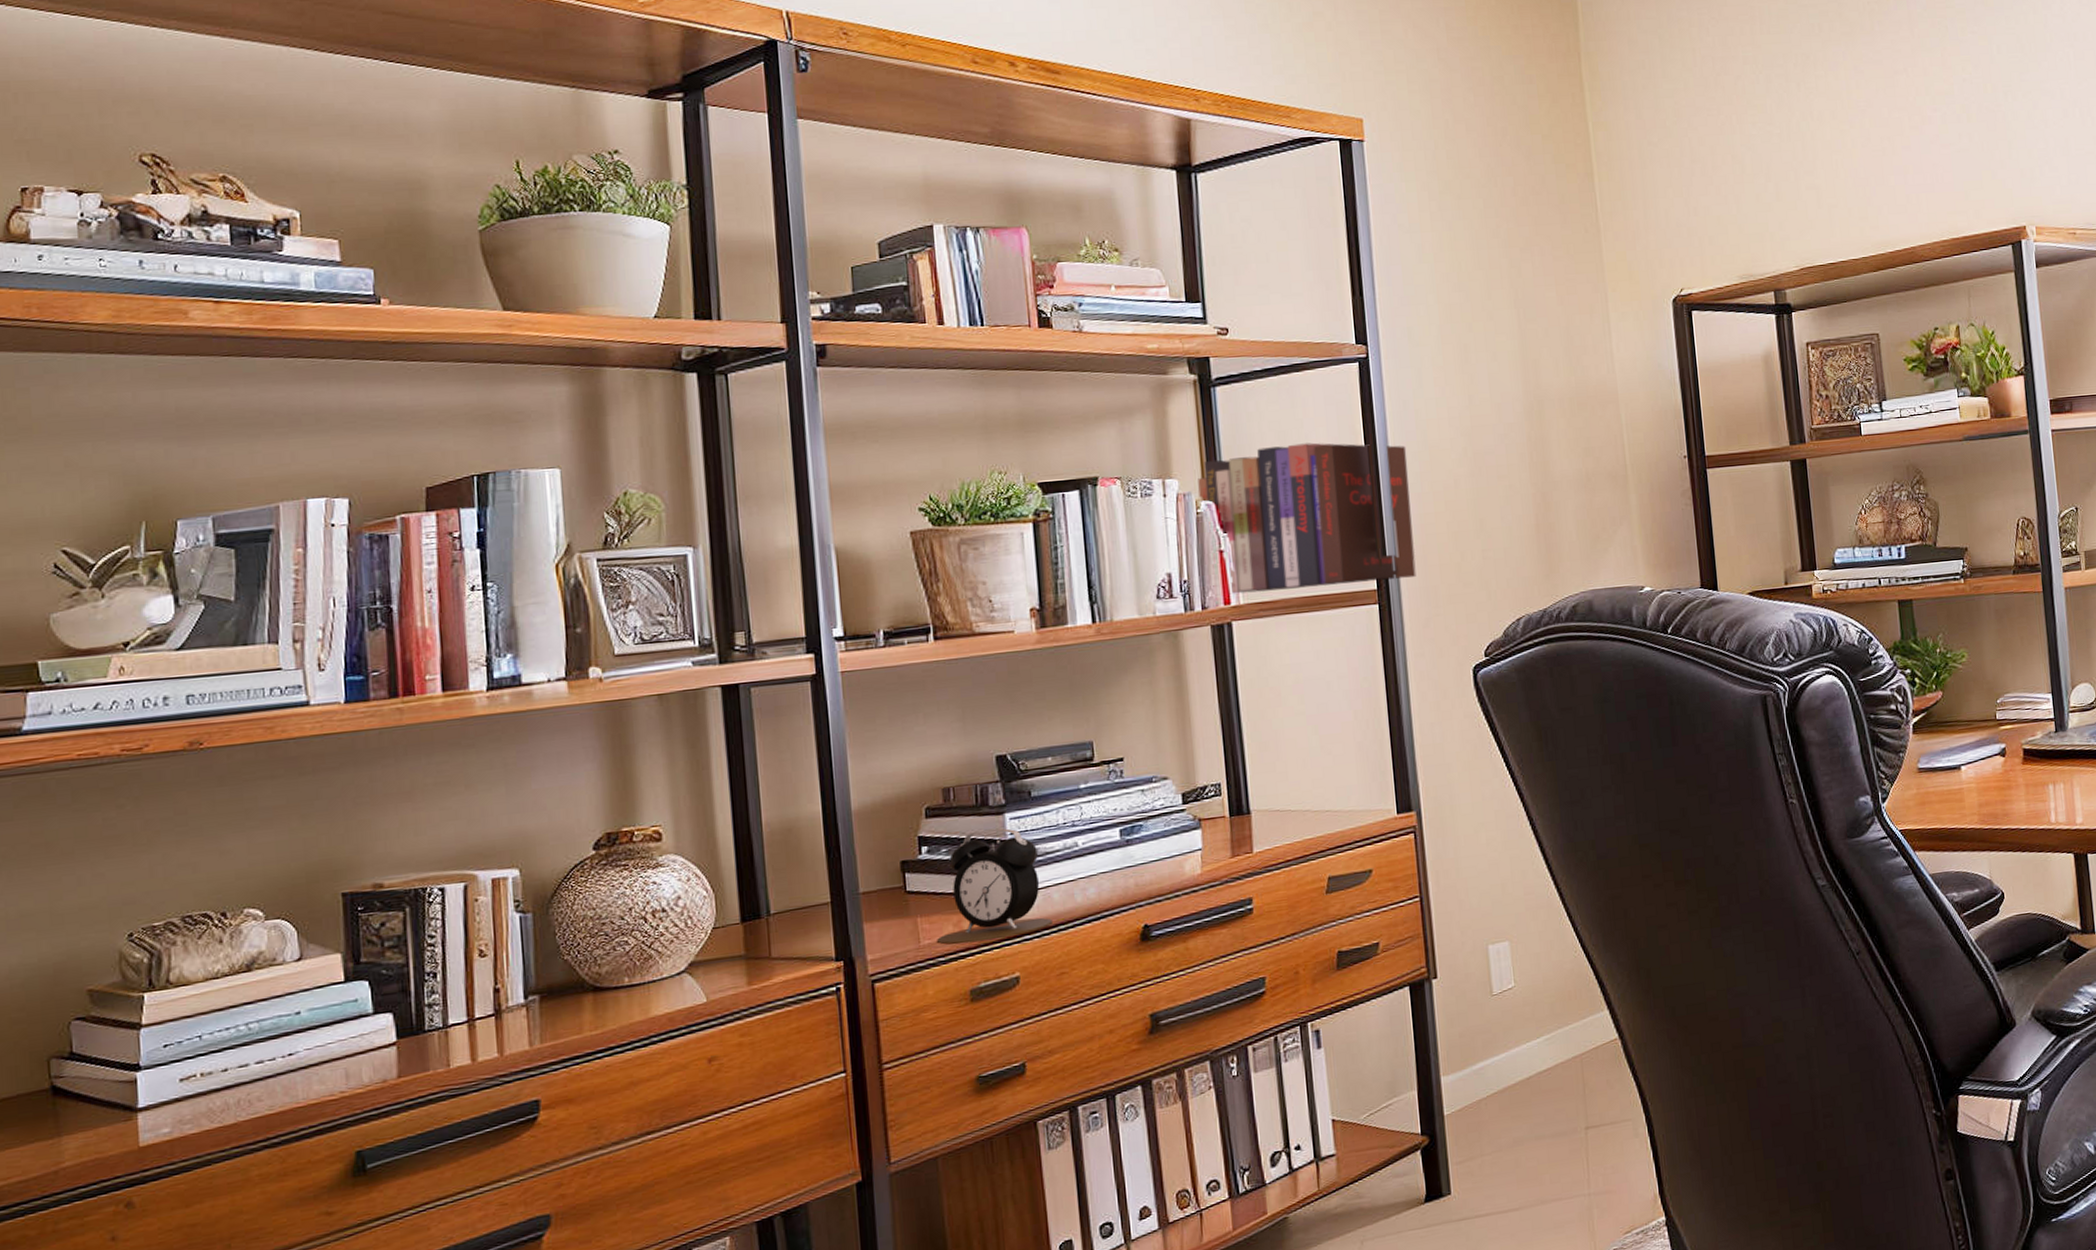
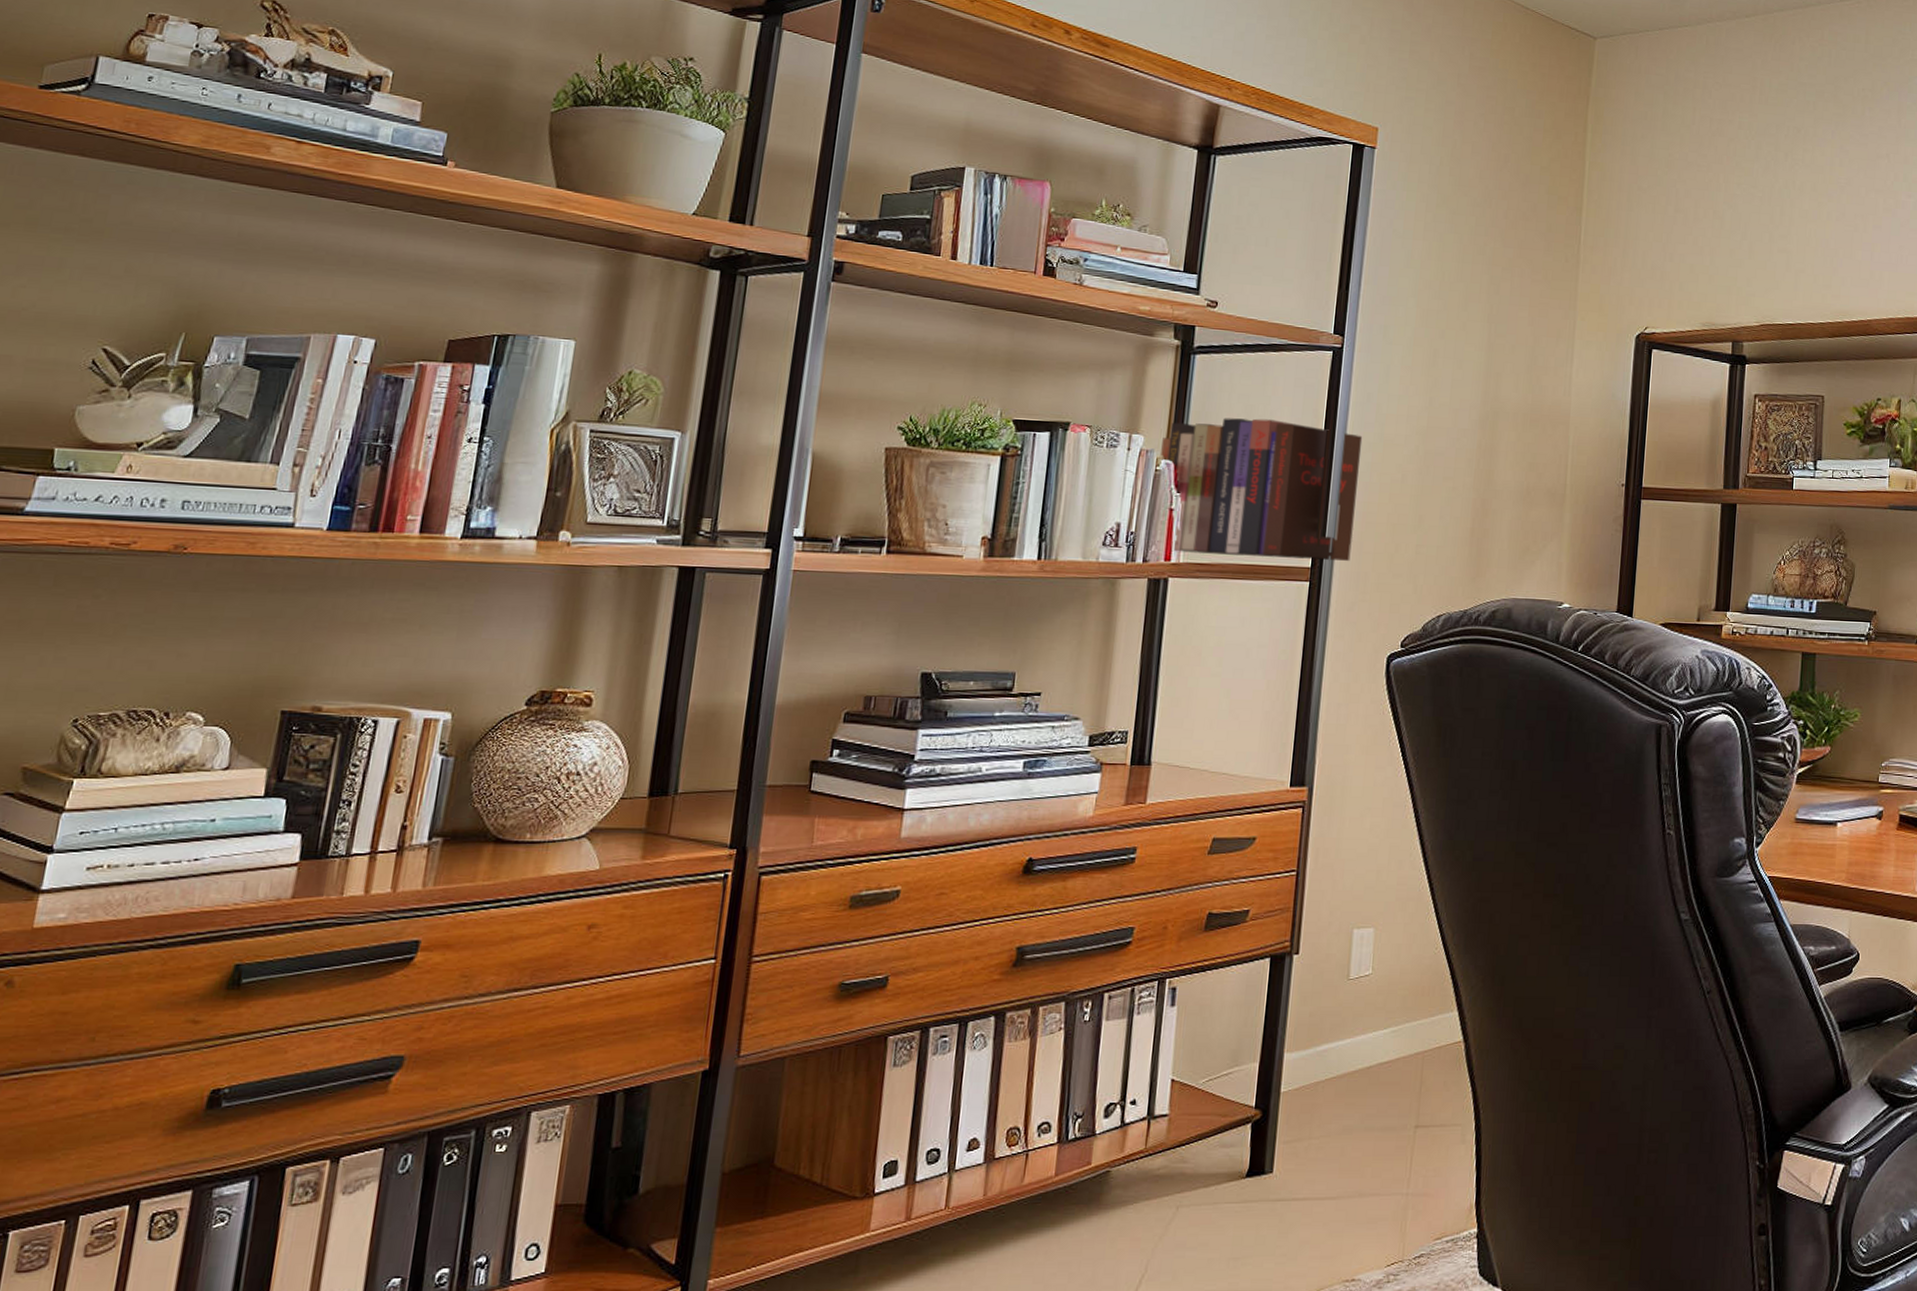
alarm clock: present [937,828,1052,945] -> none [829,742,943,851]

